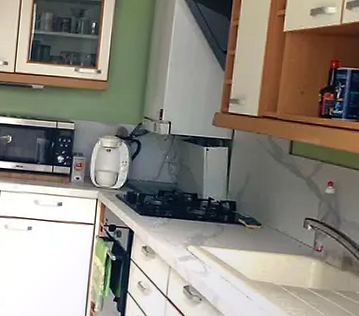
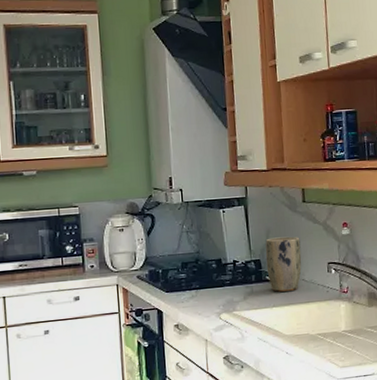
plant pot: none [240,183,280,238] -> present [265,236,302,292]

